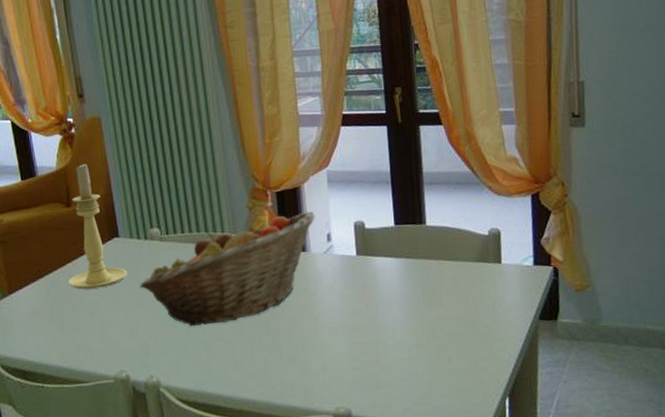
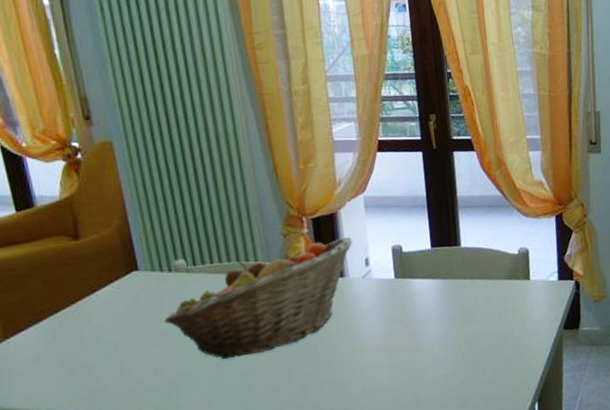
candle holder: present [68,163,127,290] -> none [78,191,150,329]

